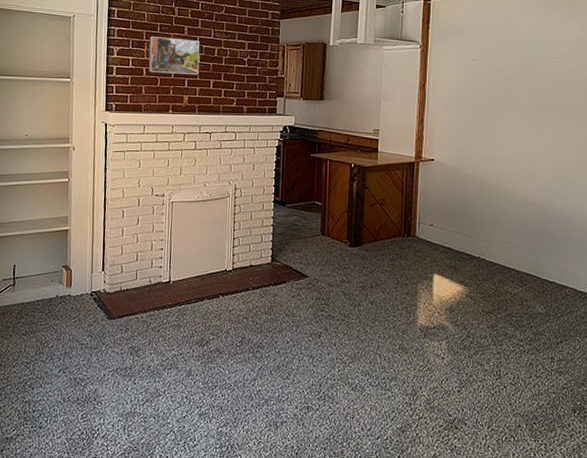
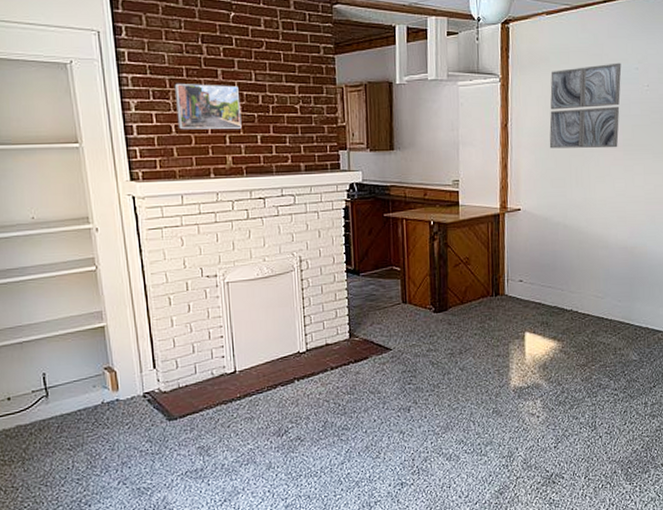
wall art: none [463,37,532,111] -> present [549,63,622,149]

